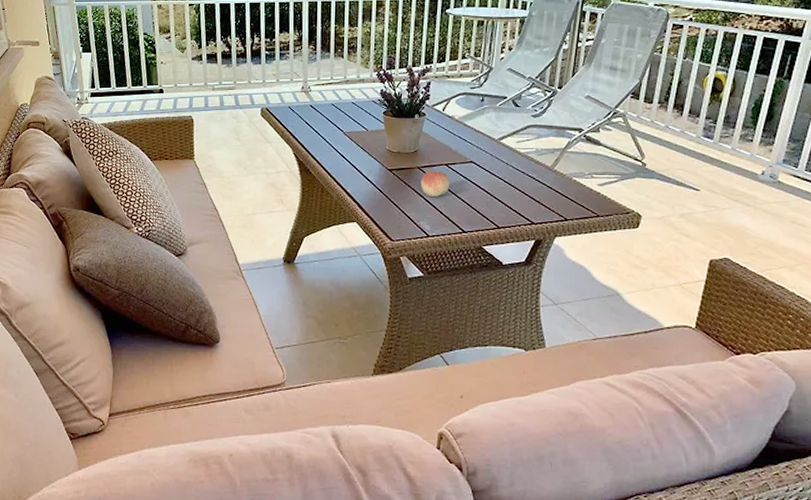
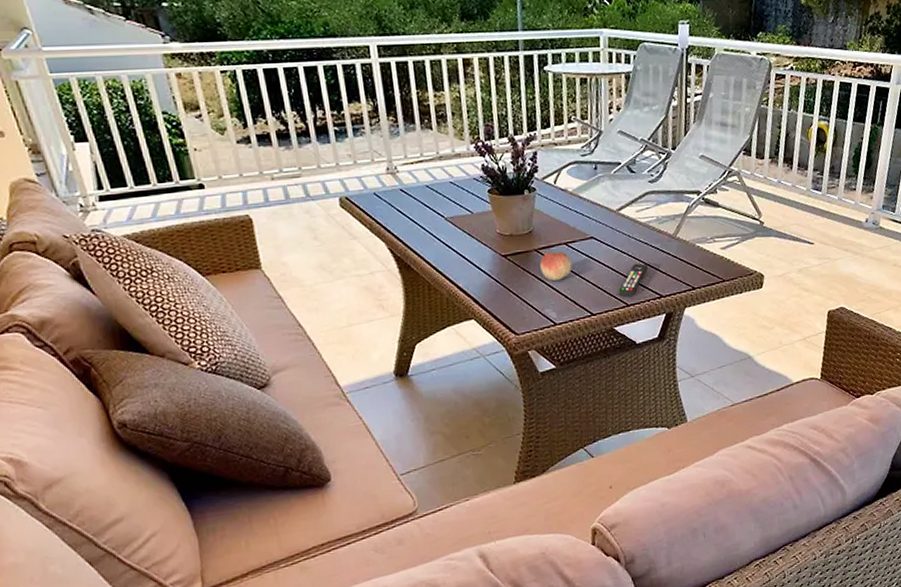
remote control: none [491,189,523,220] -> present [618,263,649,297]

